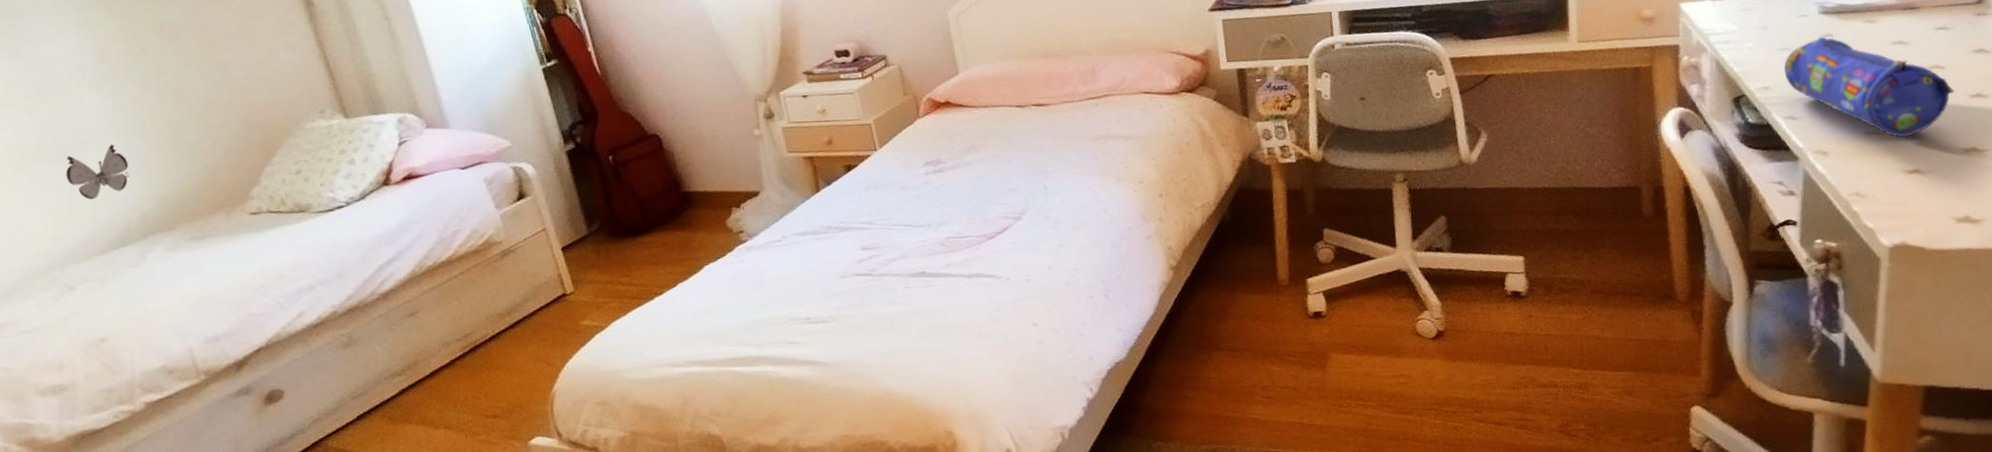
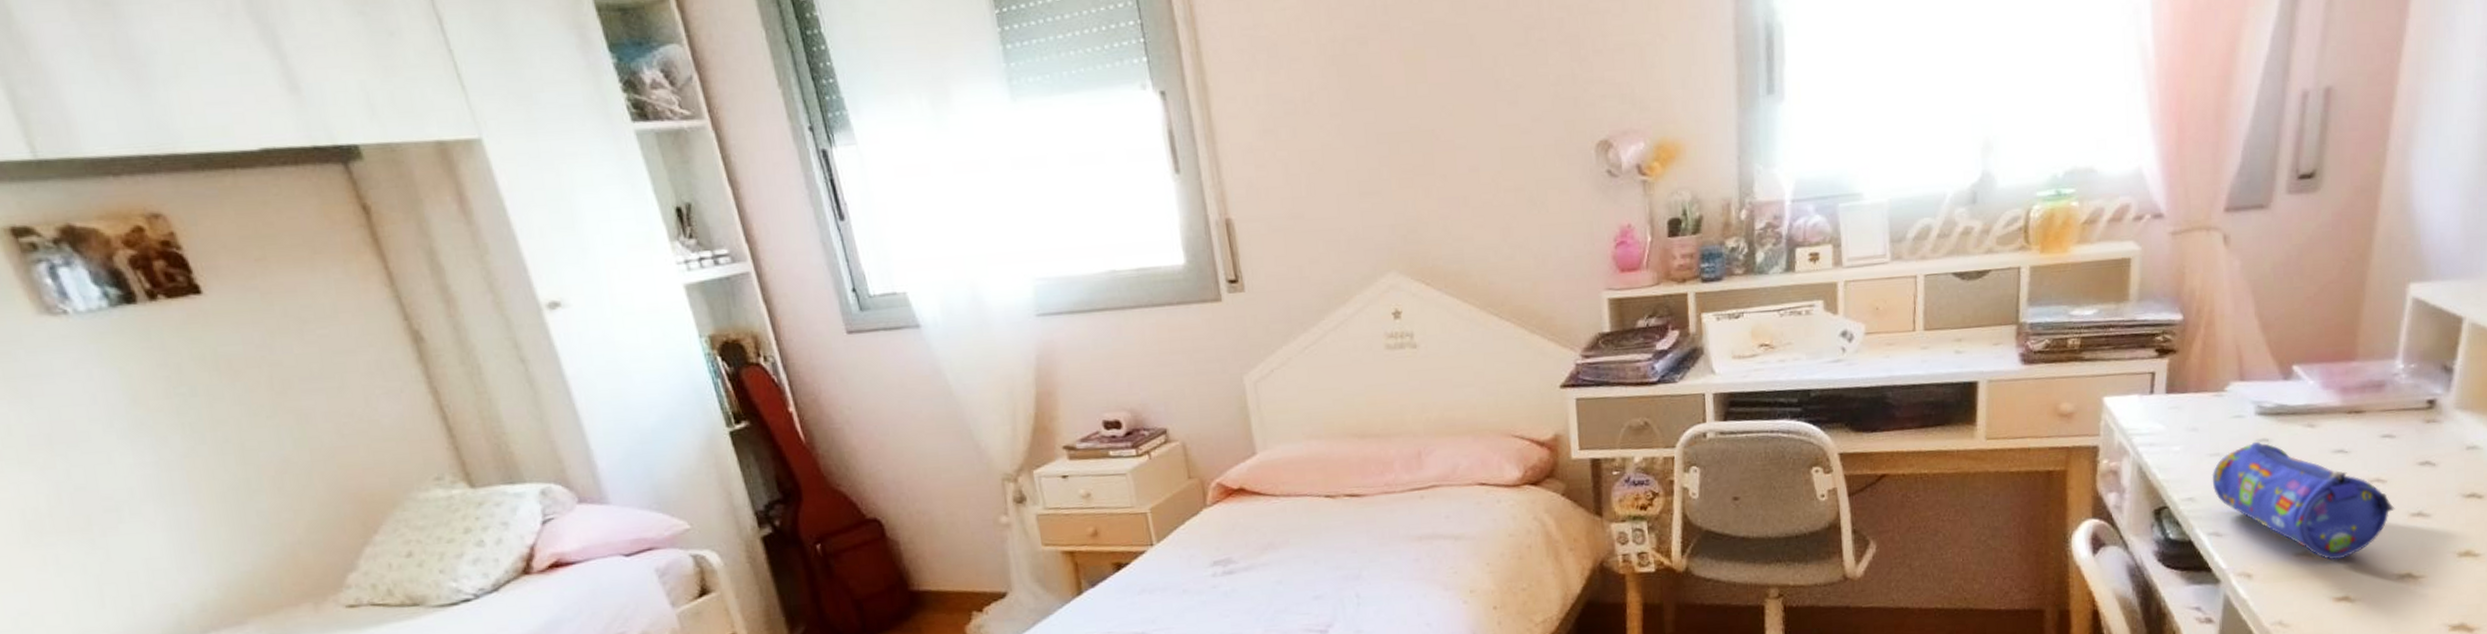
decorative butterfly: present [65,144,130,200] -> none [91,512,181,585]

